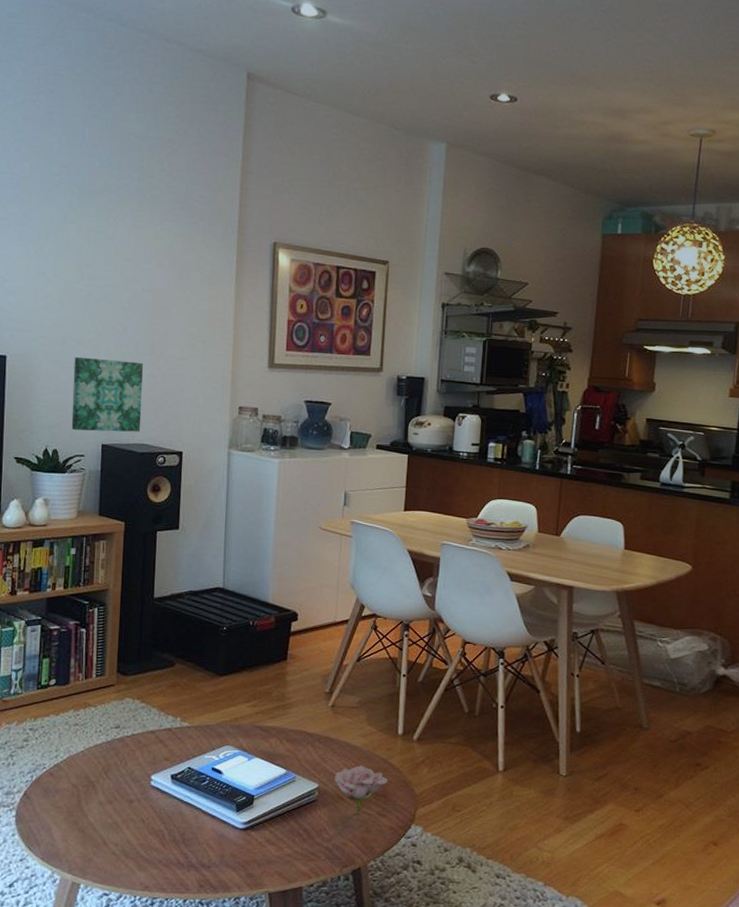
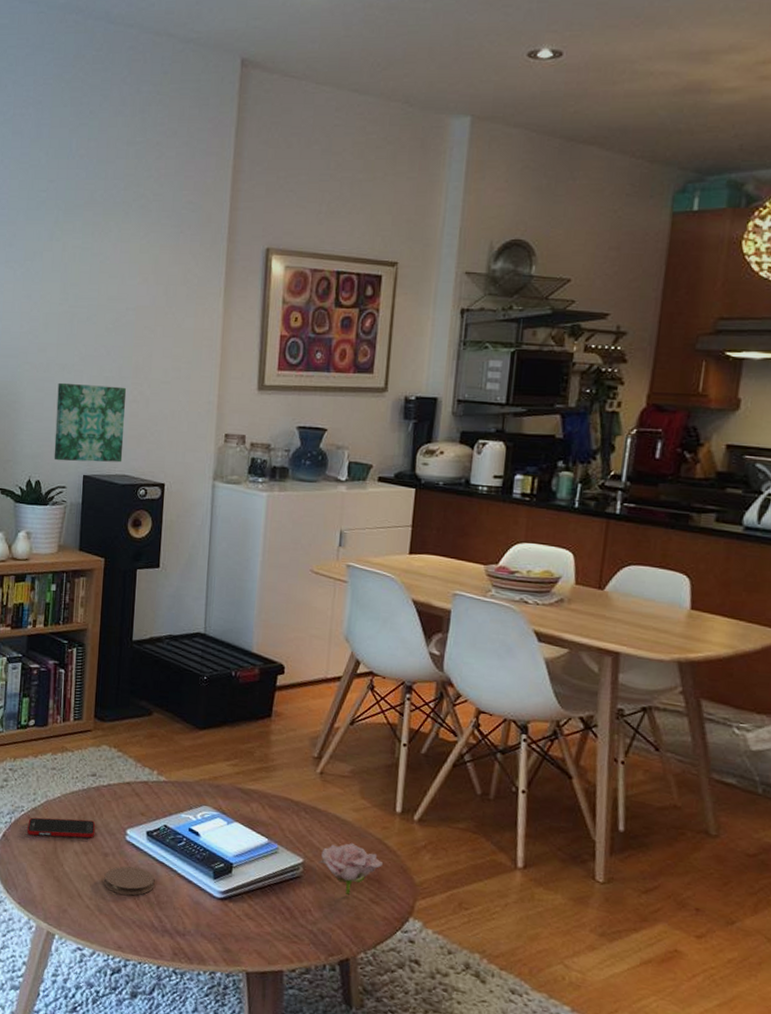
cell phone: none [49,770,120,791] -> present [26,817,96,838]
coaster: none [129,809,180,837] -> present [104,866,155,896]

